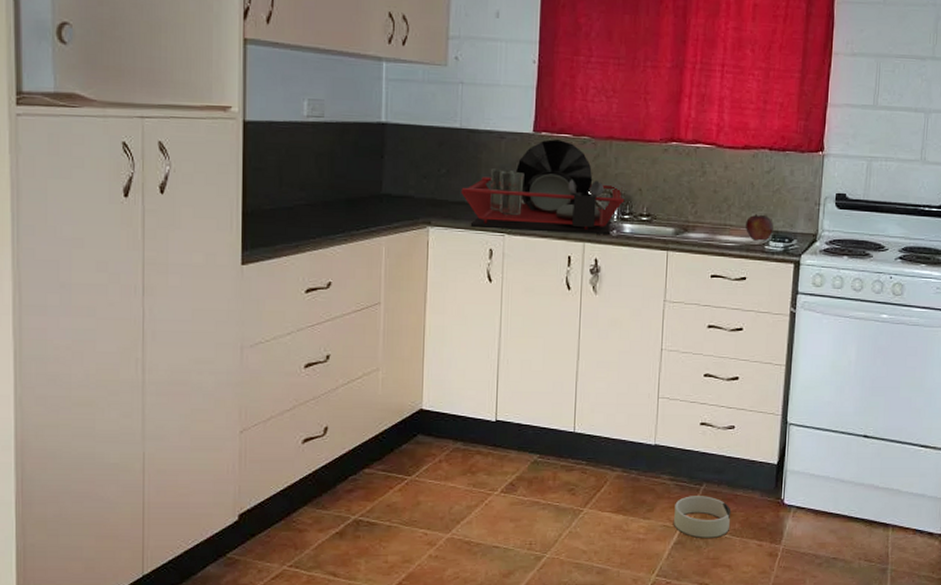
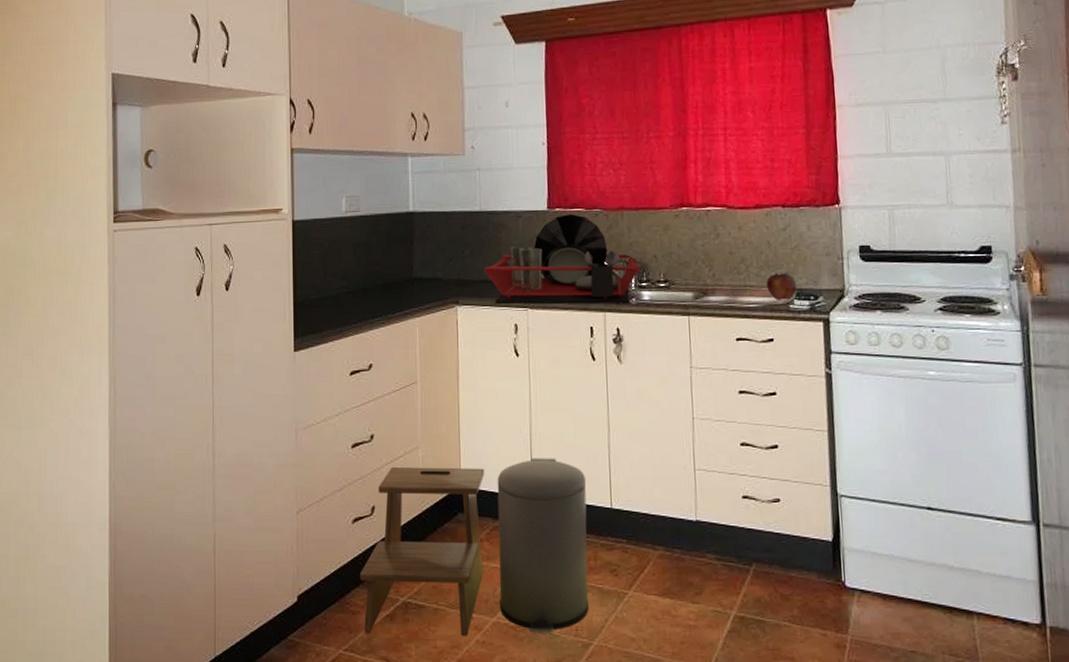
step stool: none [308,389,448,552] -> present [359,467,485,637]
pedal bin: none [455,383,552,548] -> present [497,458,589,633]
pet bowl: present [674,496,732,539] -> none [724,577,788,627]

